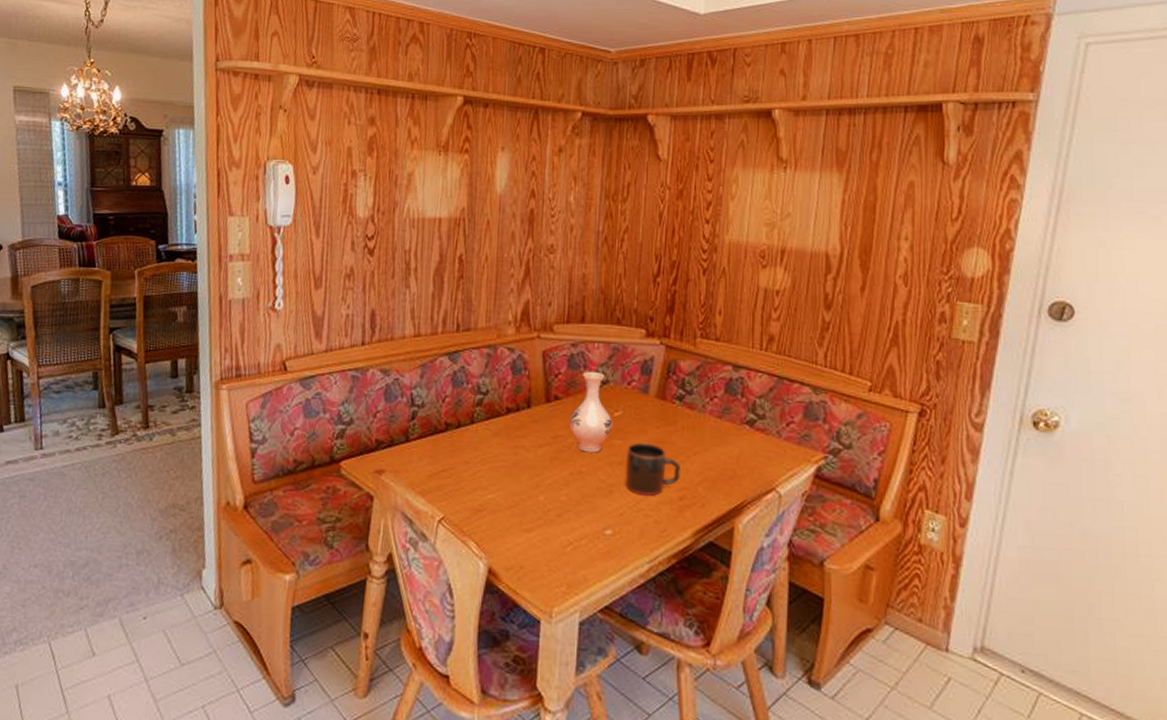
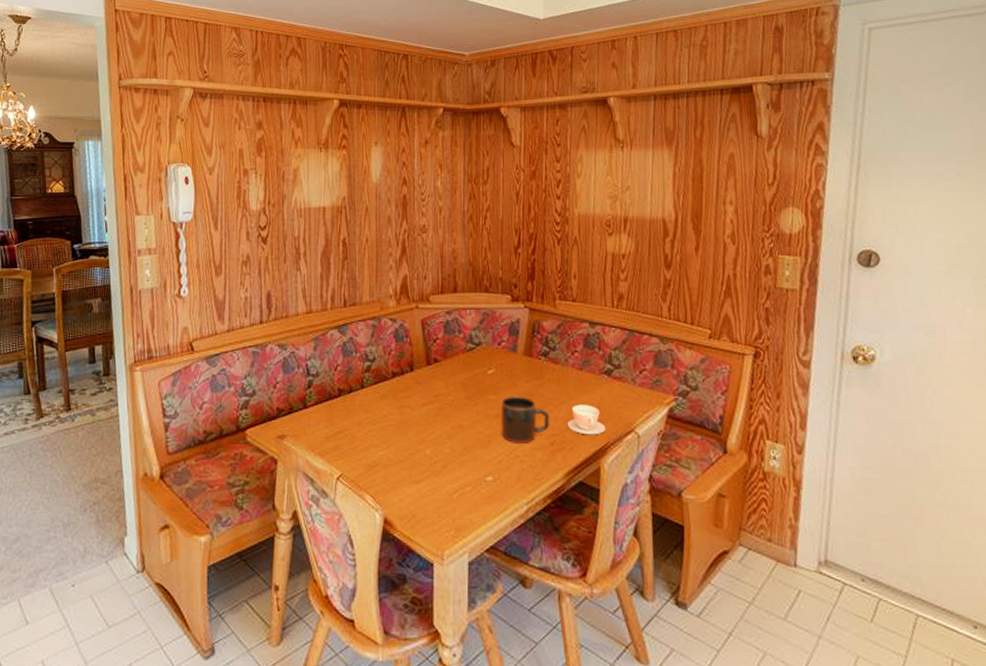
vase: present [569,371,613,453] -> none [448,335,487,408]
teacup: none [700,456,744,492] -> present [567,404,606,435]

